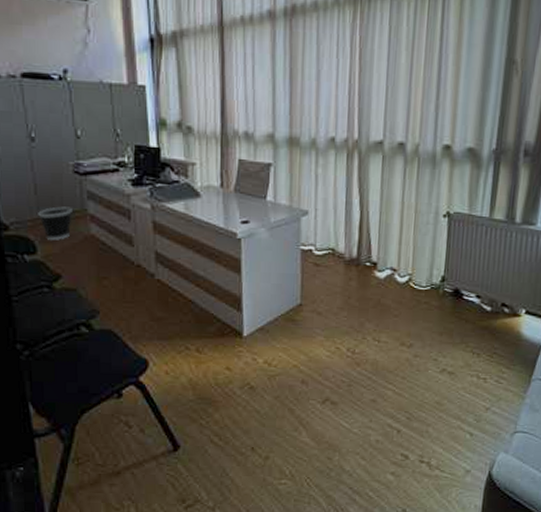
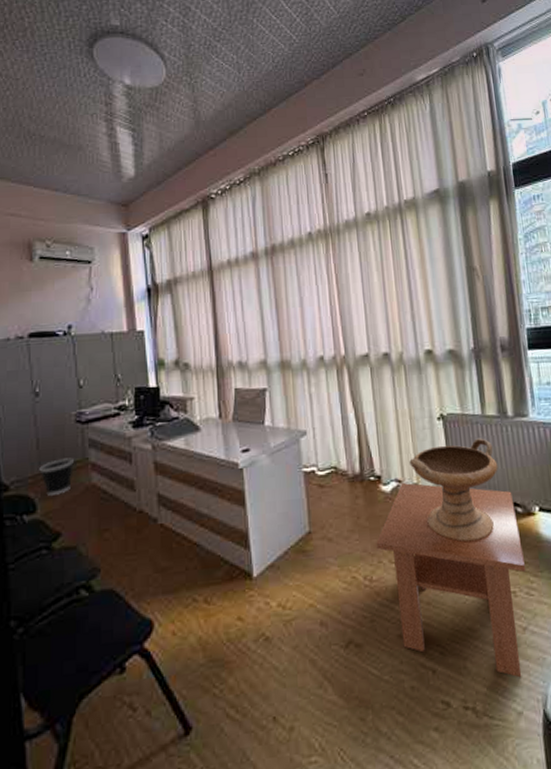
coffee table: none [363,272,503,446] -> present [376,483,527,678]
decorative bowl: none [407,239,495,331] -> present [409,438,498,541]

